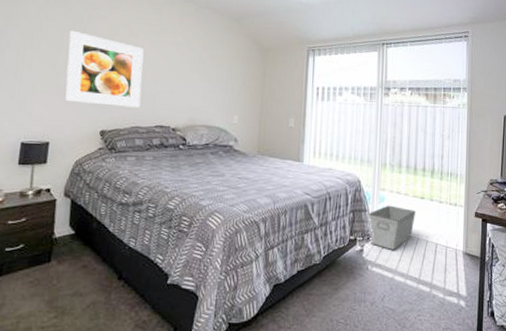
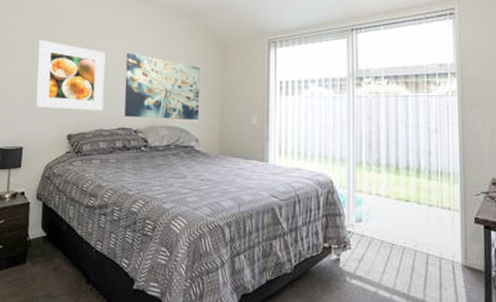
wall art: none [162,50,241,120] -> present [124,53,201,120]
storage bin: present [368,205,416,250] -> none [344,209,400,260]

